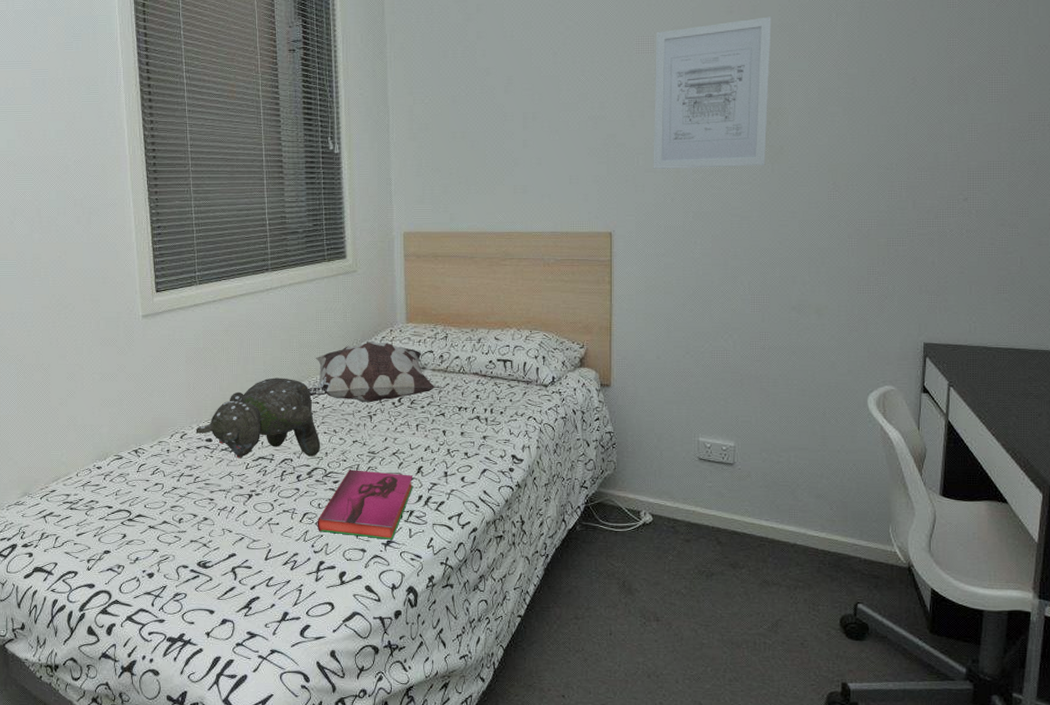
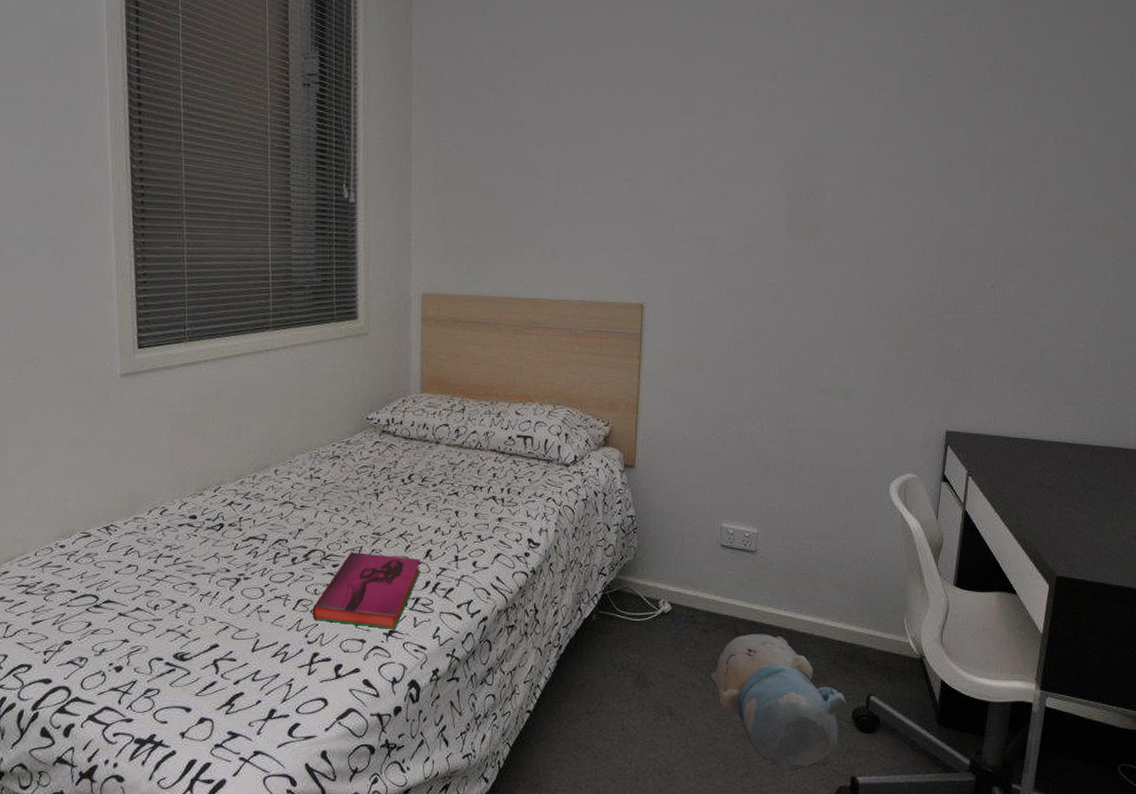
teddy bear: present [195,377,321,459] -> none [178,449,320,539]
decorative pillow: present [307,340,436,403] -> none [308,411,450,479]
wall art: present [653,16,771,169] -> none [688,86,815,242]
plush toy: none [695,543,833,676] -> present [711,633,846,771]

